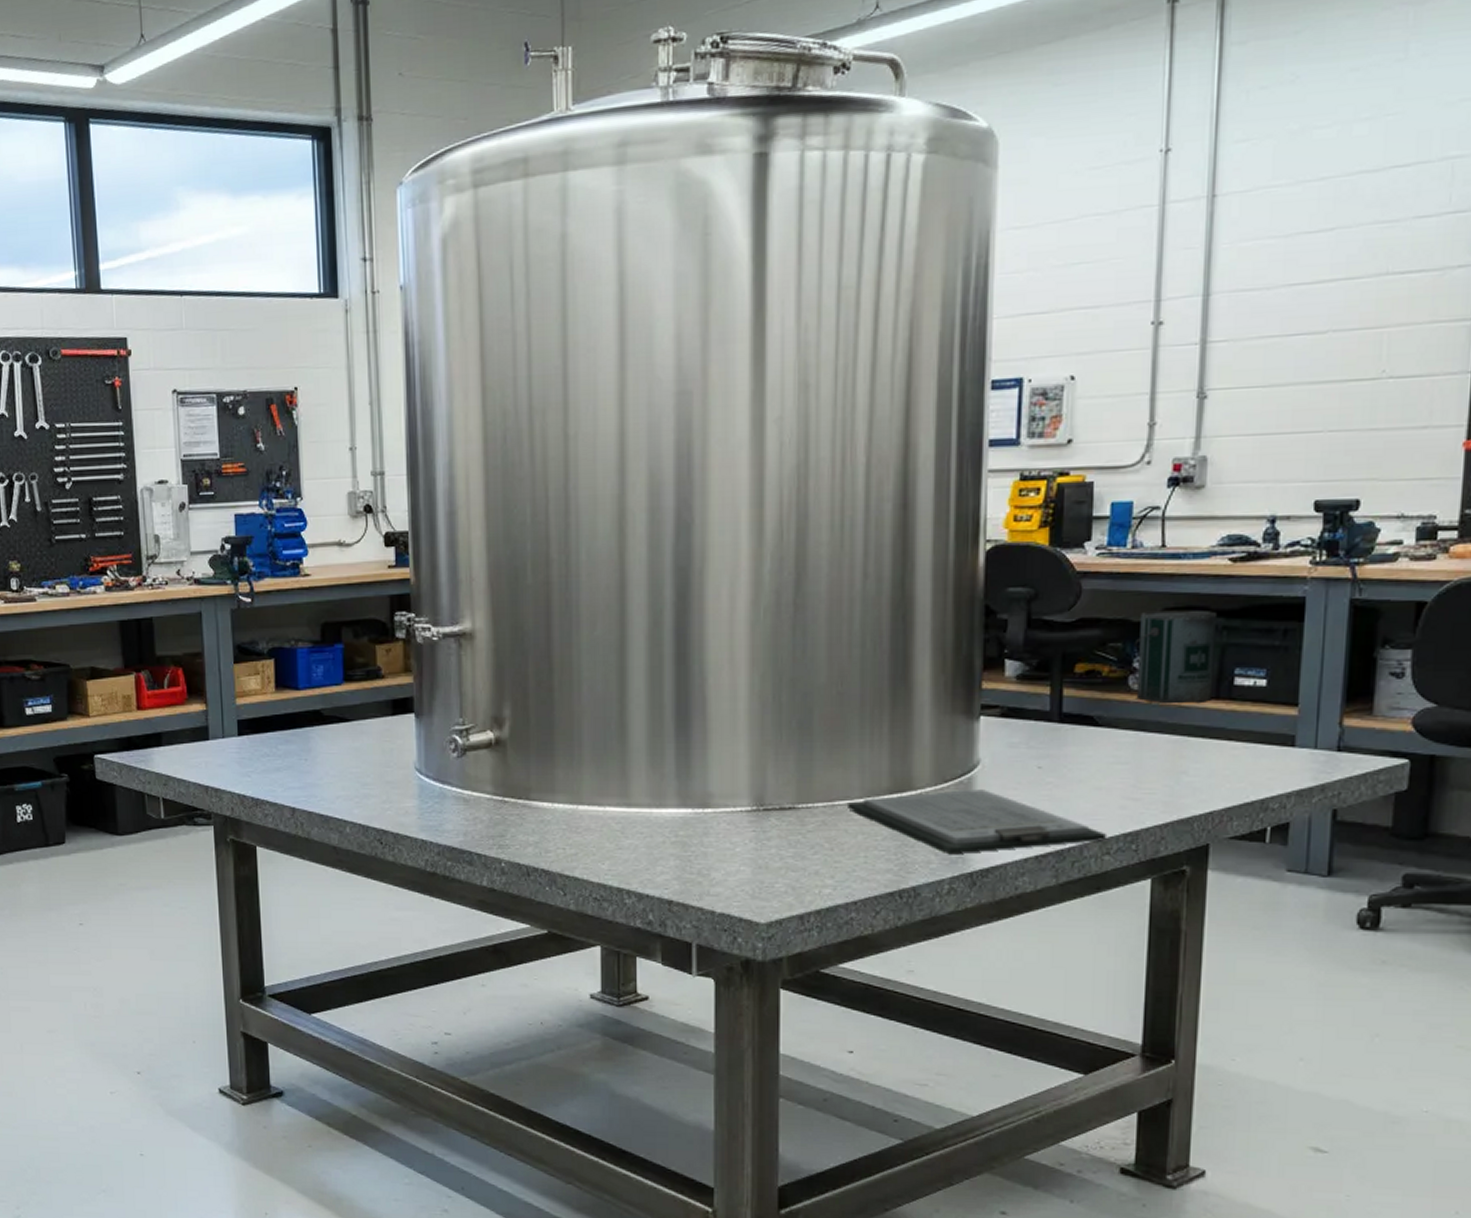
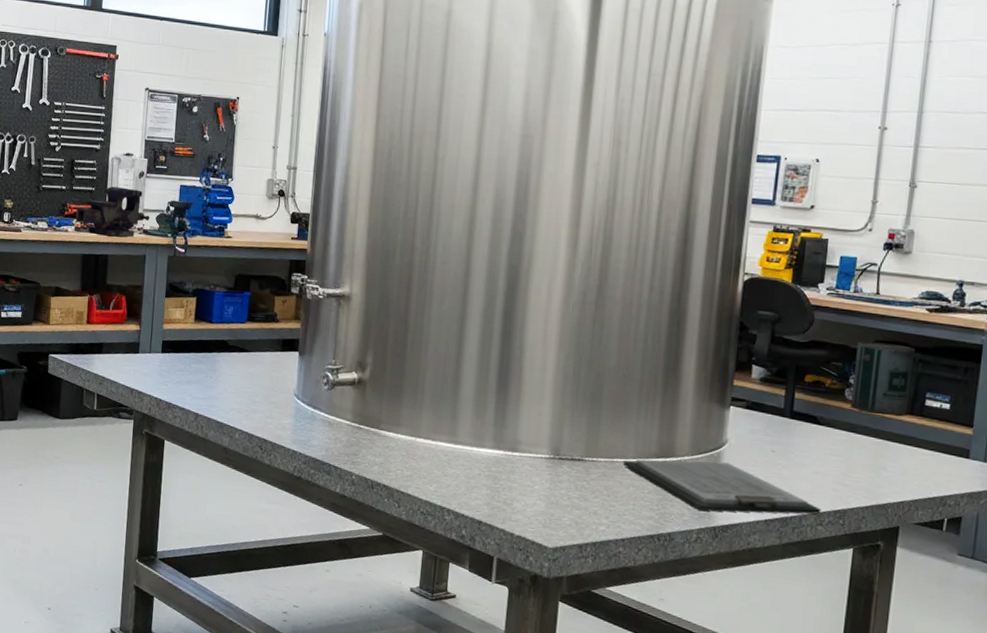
bench vise: none [104,526,201,593] -> present [76,186,150,237]

